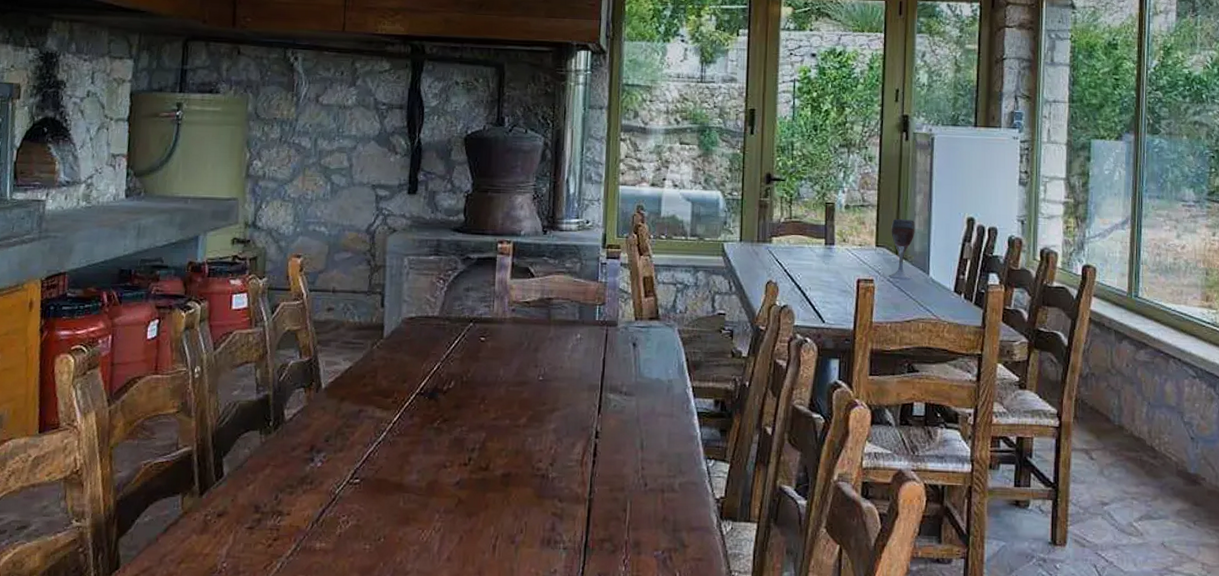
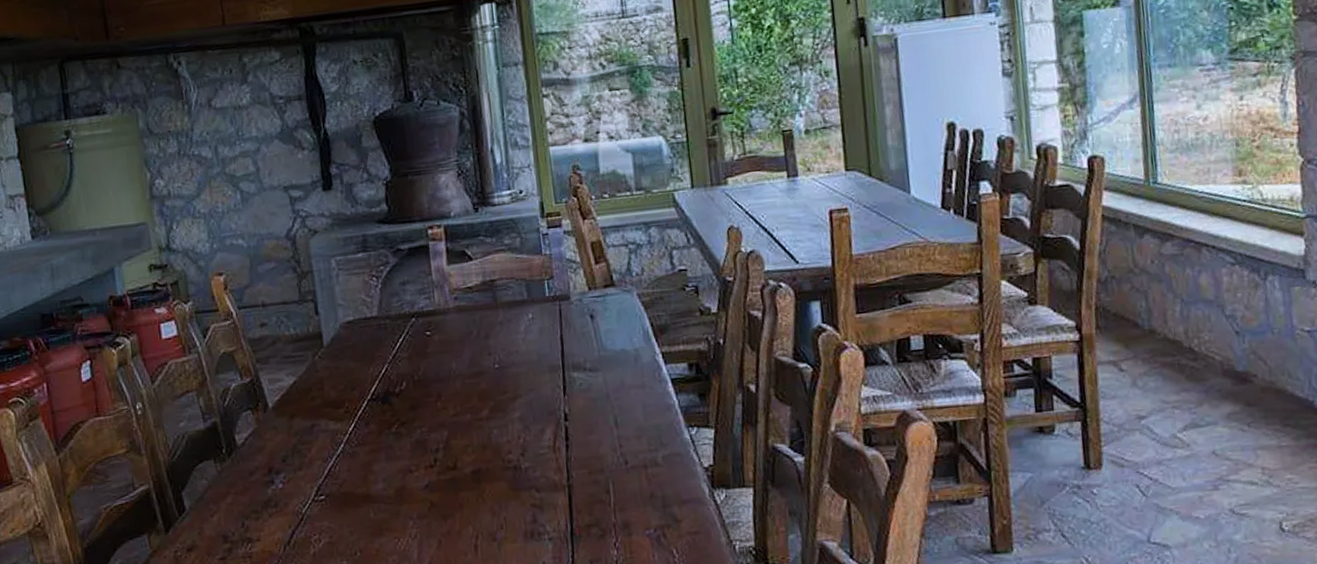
cup: present [888,219,916,280] -> none [860,135,891,205]

